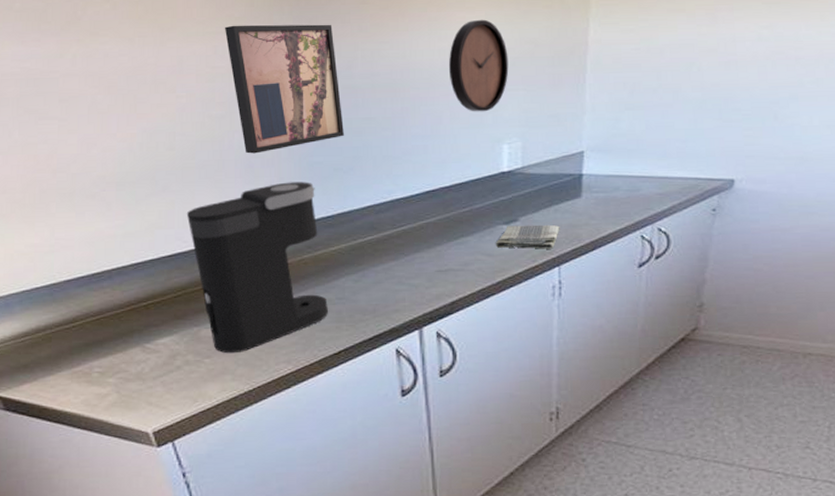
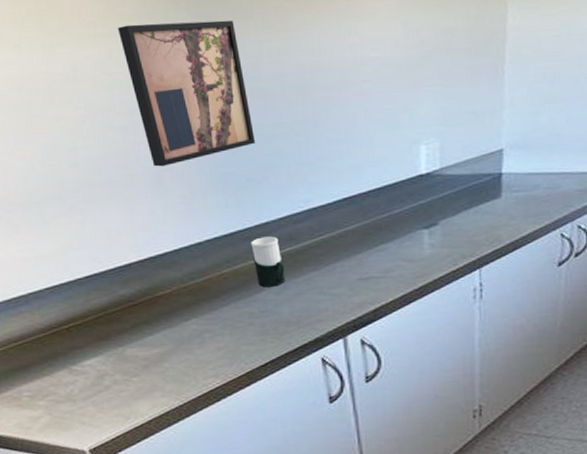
coffee maker: present [186,181,329,354] -> none [98,193,253,372]
cup: none [333,224,365,275] -> present [251,236,286,288]
clock: present [448,19,509,112] -> none [360,8,424,112]
dish towel: present [495,224,560,249] -> none [415,227,480,253]

